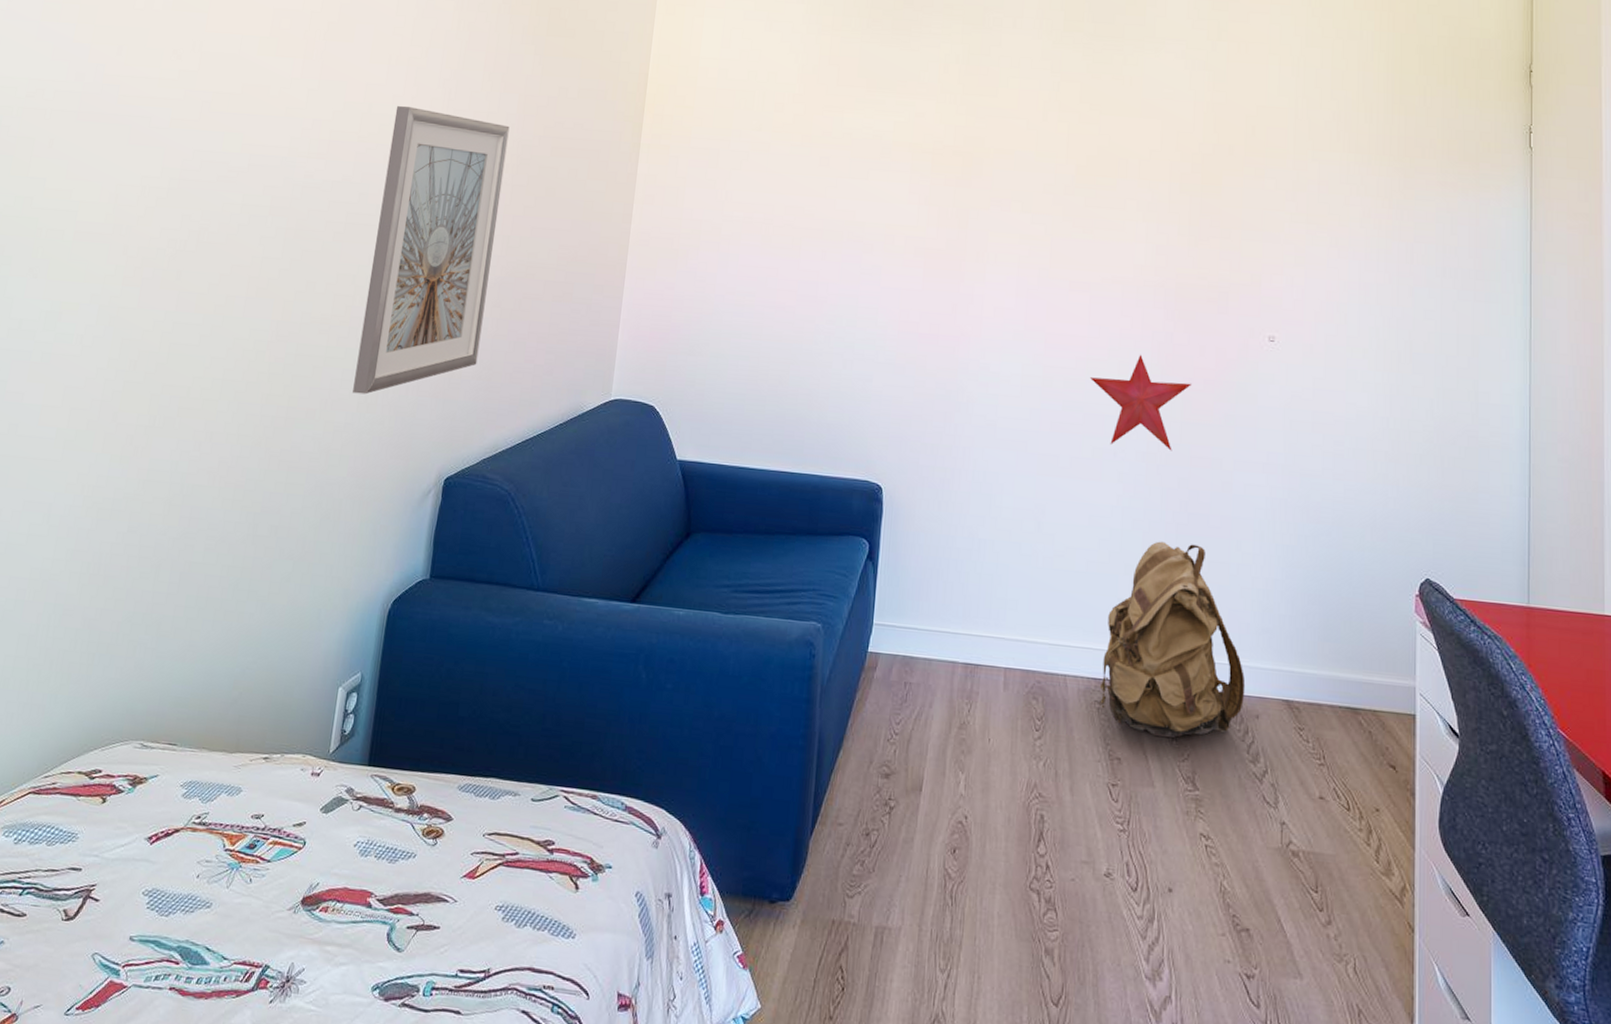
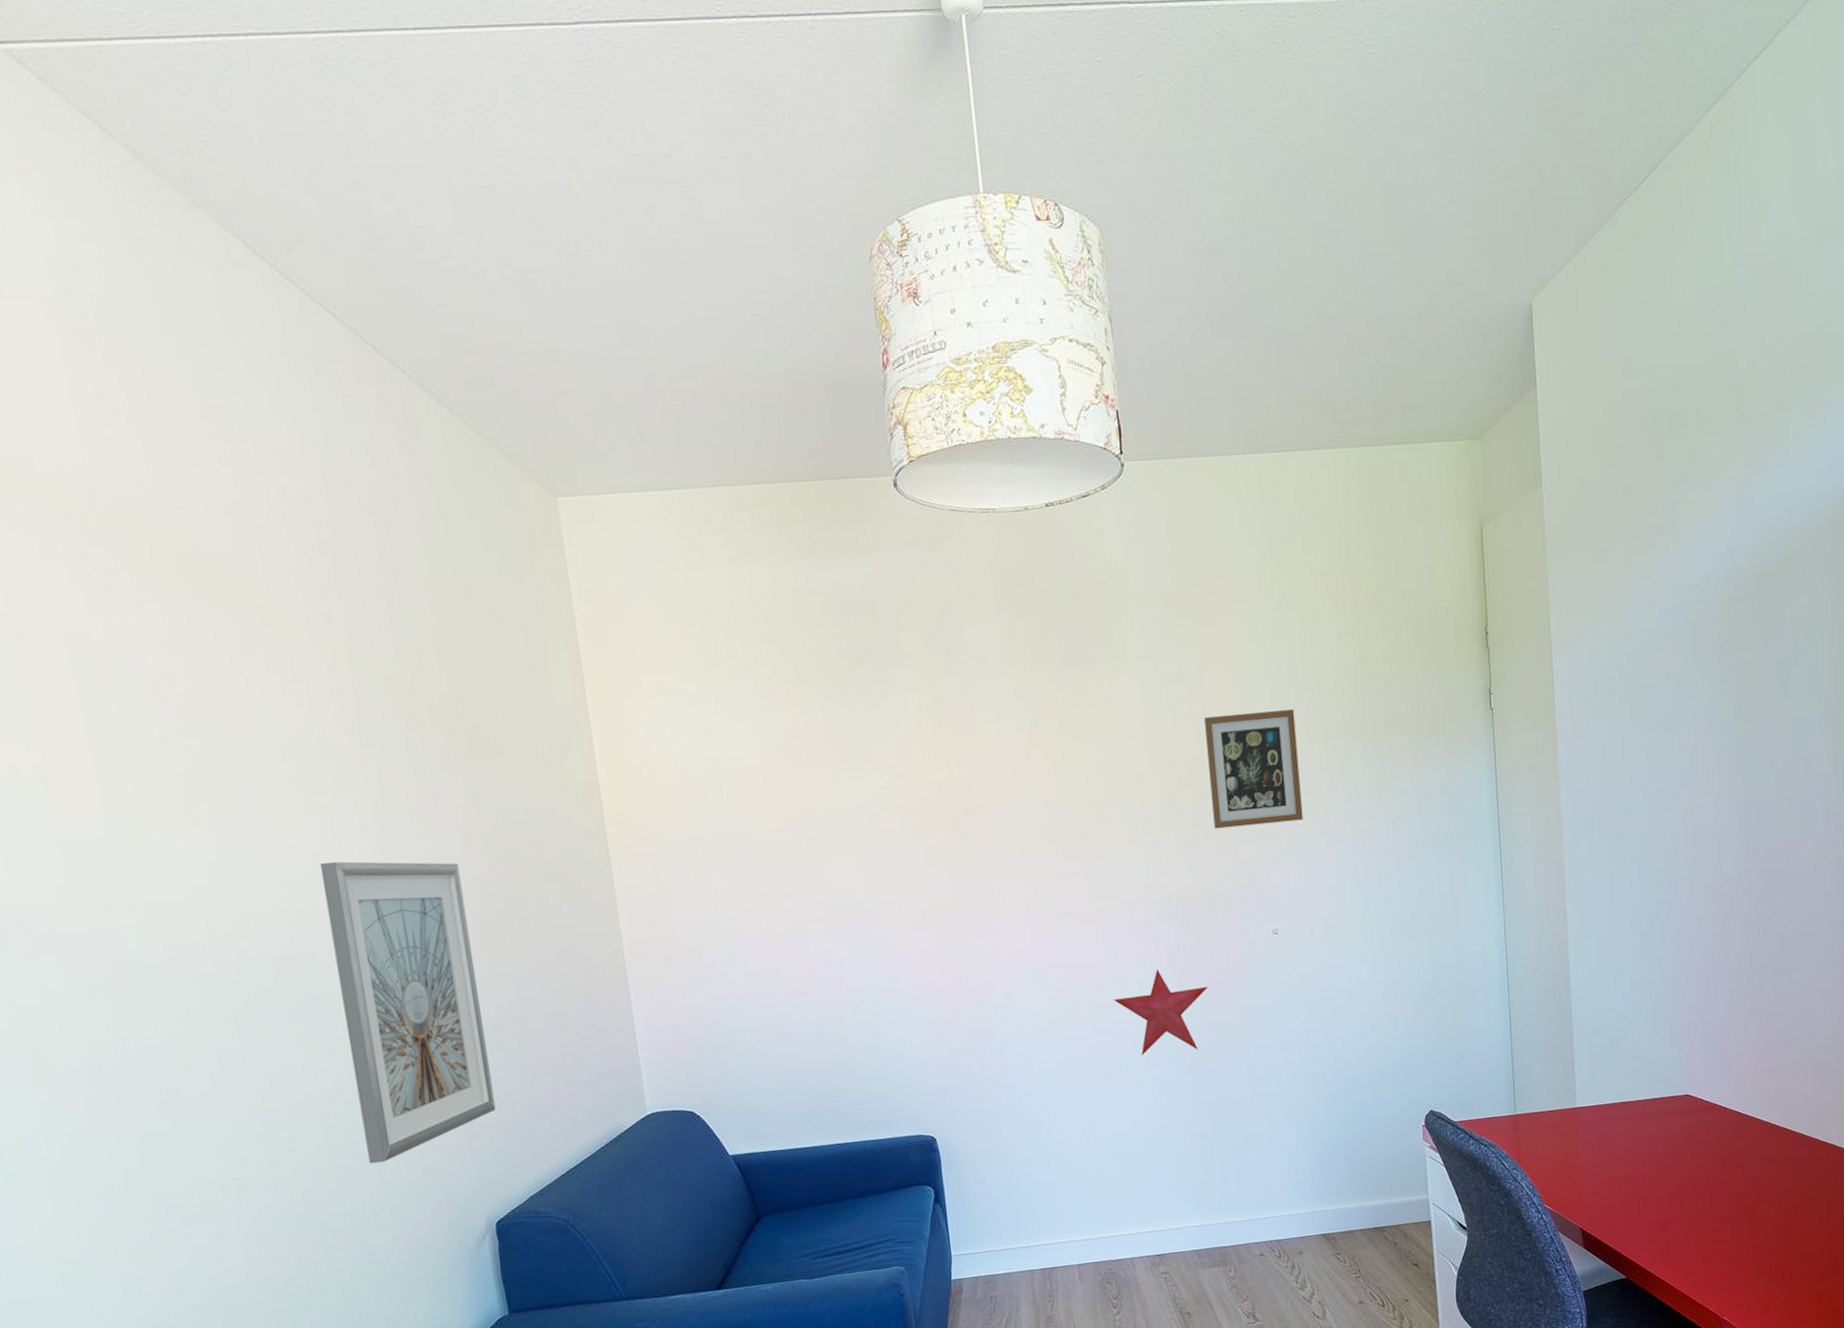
backpack: present [1099,541,1246,738] -> none [1162,1125,1289,1288]
picture frame: none [1221,108,1318,227] -> present [1204,709,1303,829]

